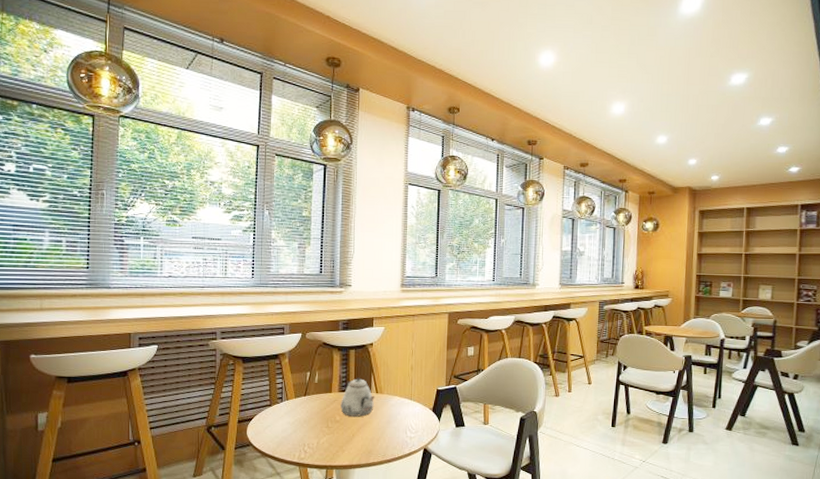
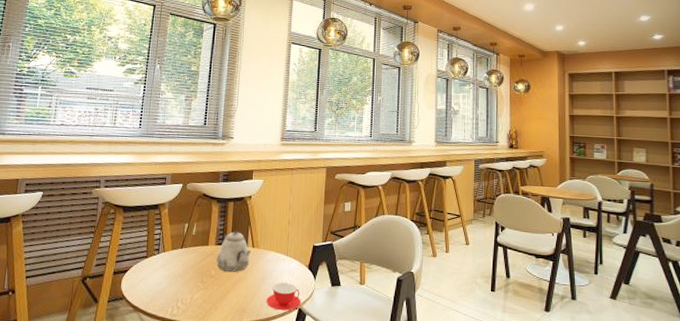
teacup: none [392,425,426,451] -> present [266,282,301,311]

